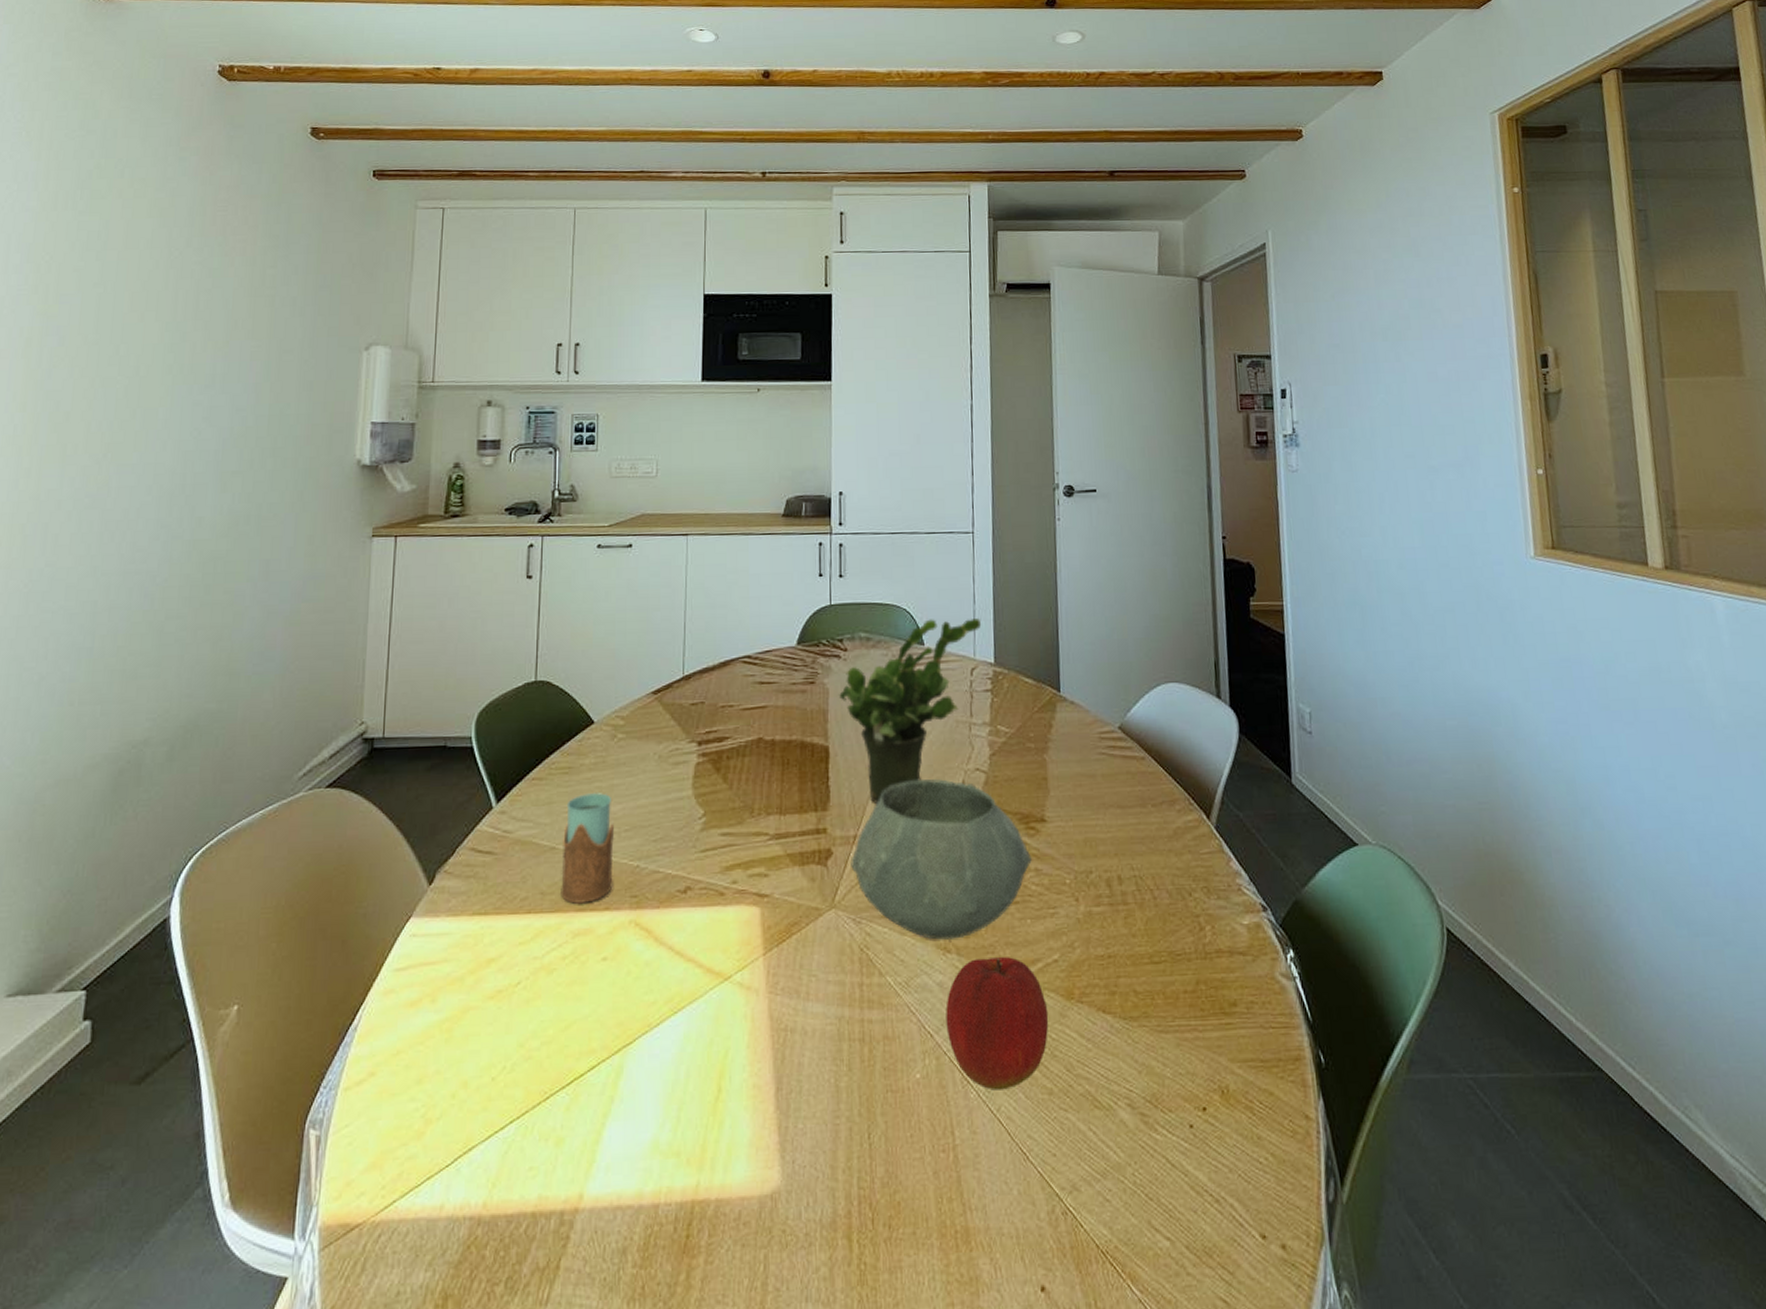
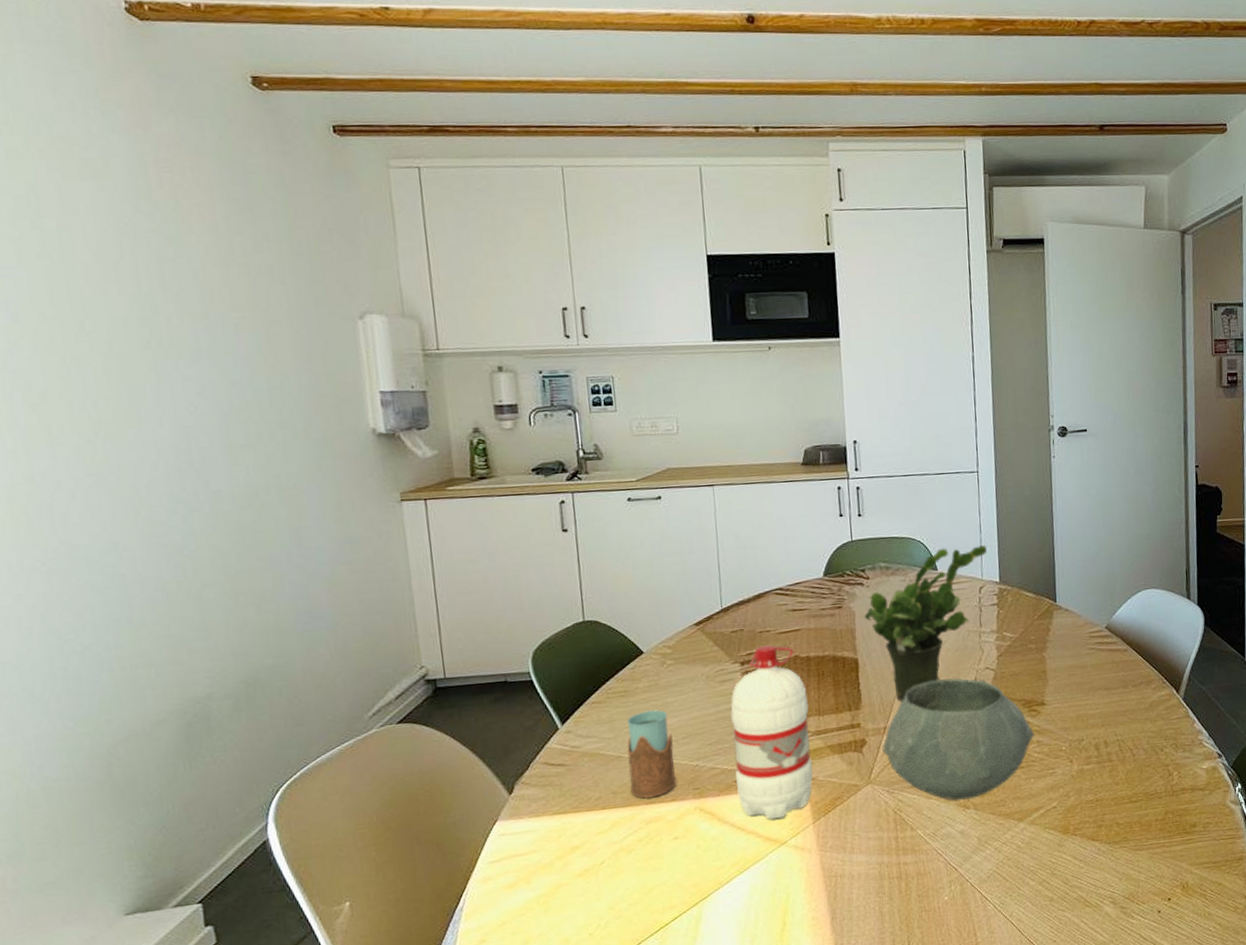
water bottle: none [679,722,769,946] -> present [730,644,813,820]
apple: present [946,957,1049,1091] -> none [966,807,1049,903]

